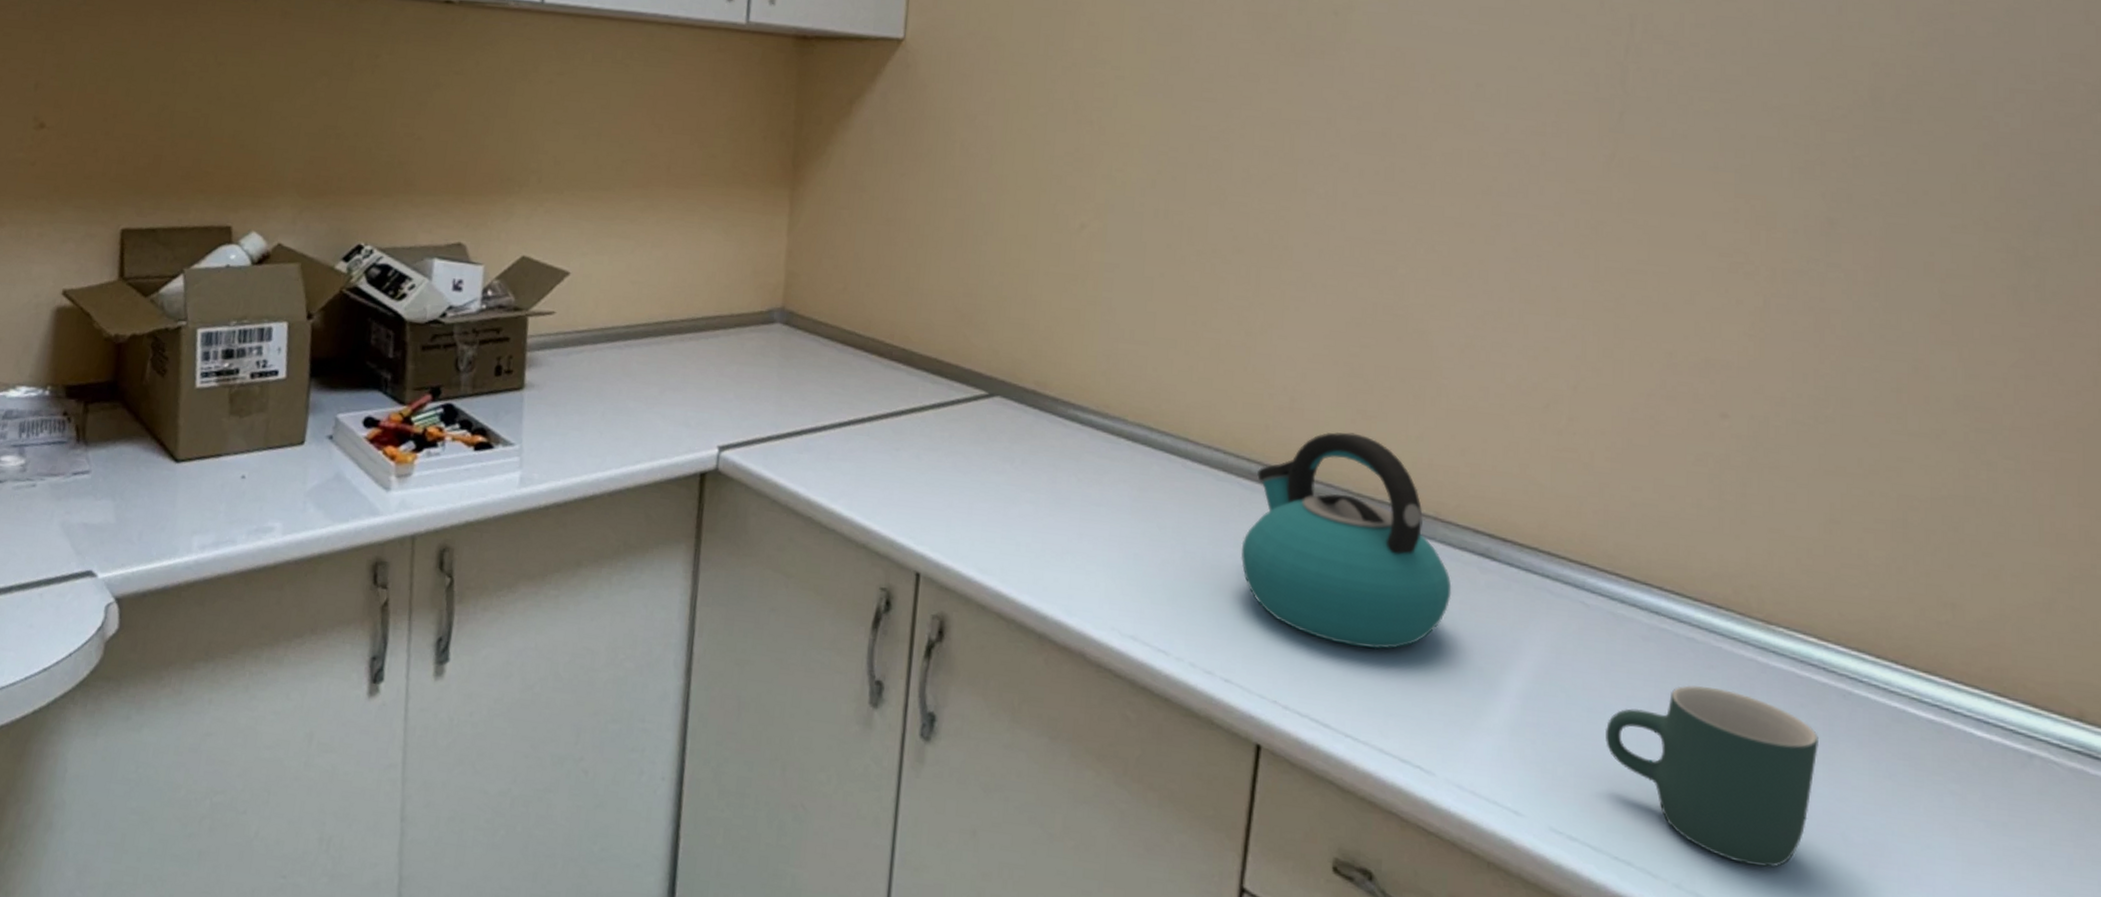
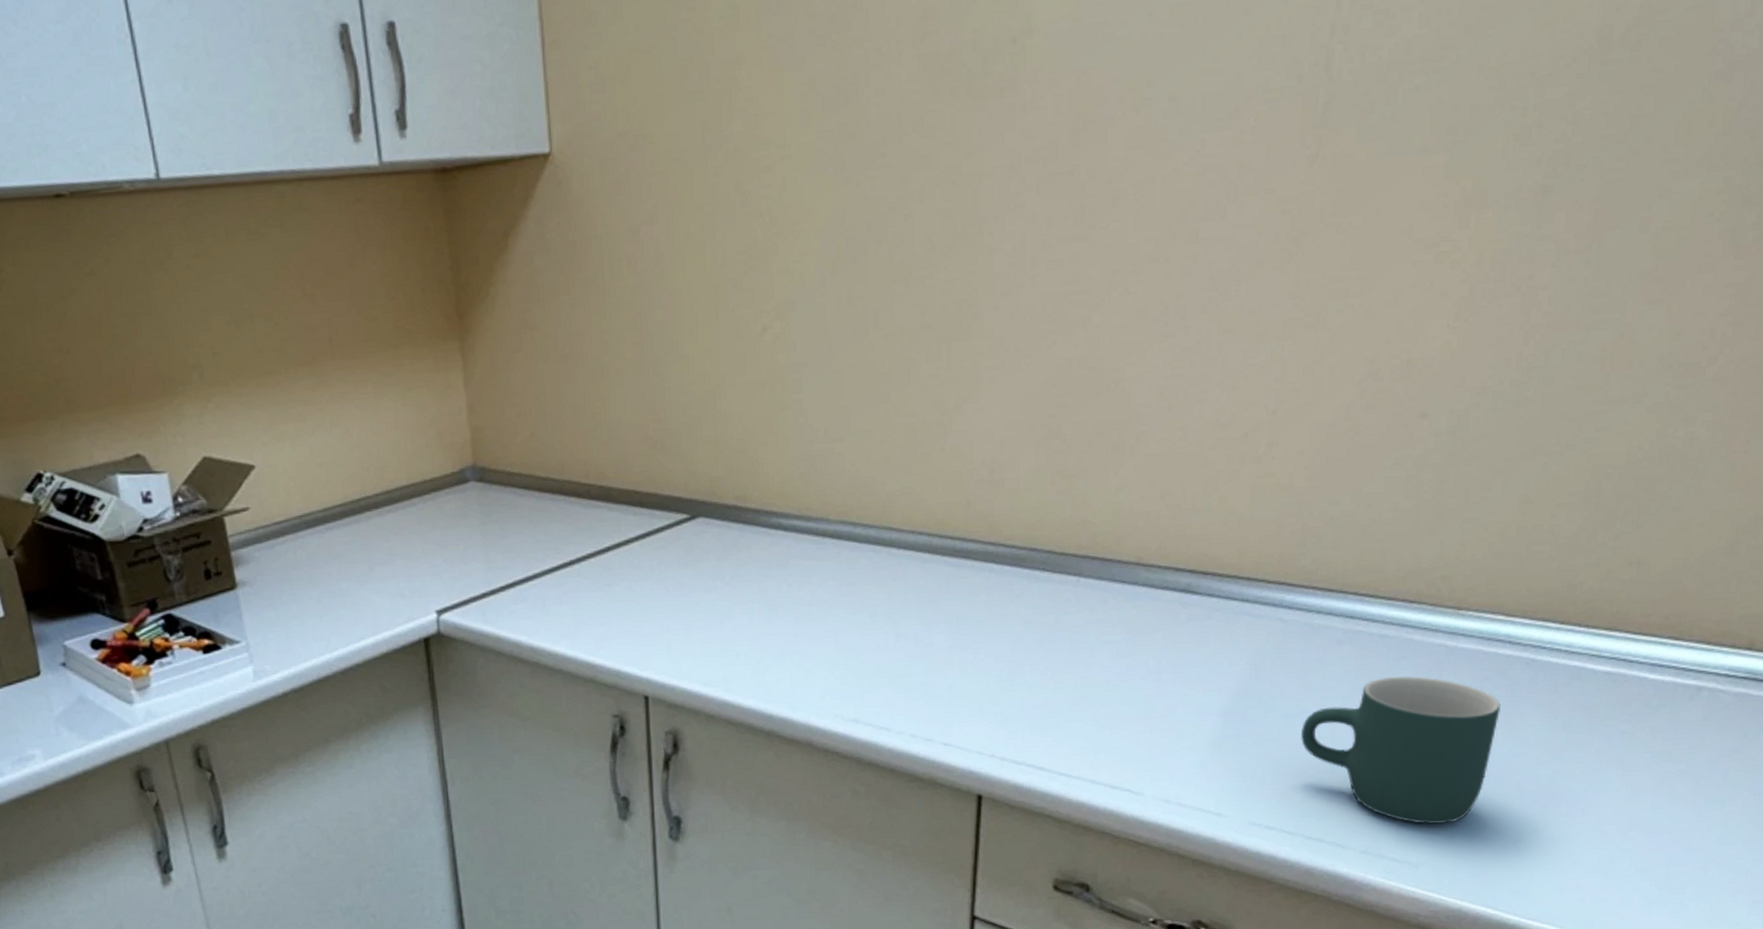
kettle: present [1240,432,1452,649] -> none [951,494,1155,694]

